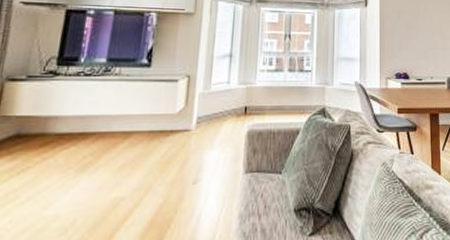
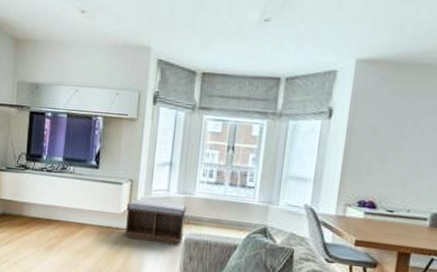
bench: none [180,96,249,140] -> present [124,199,187,245]

